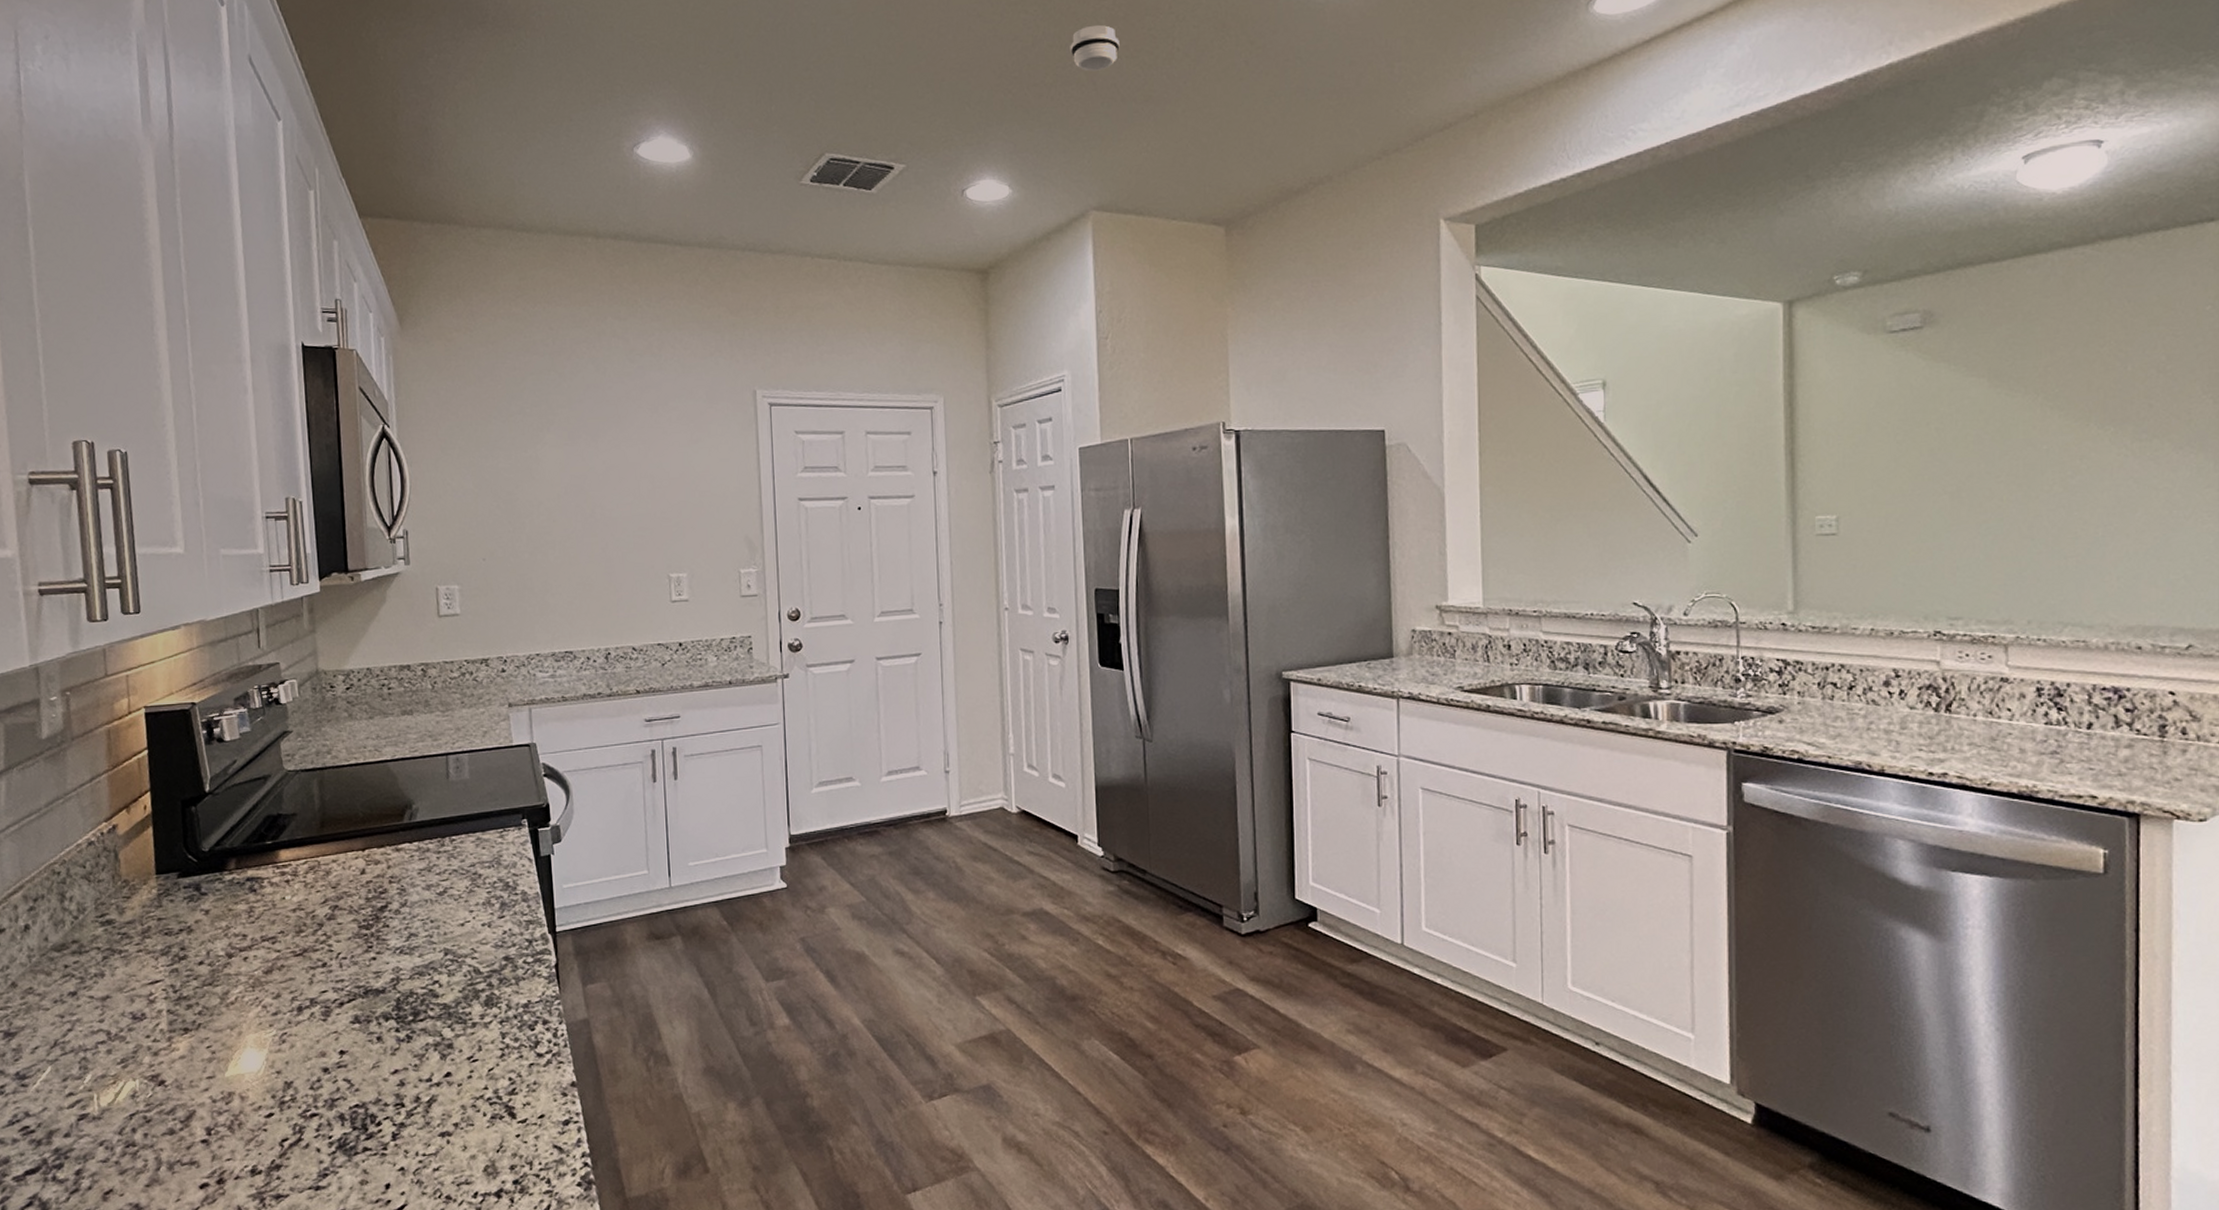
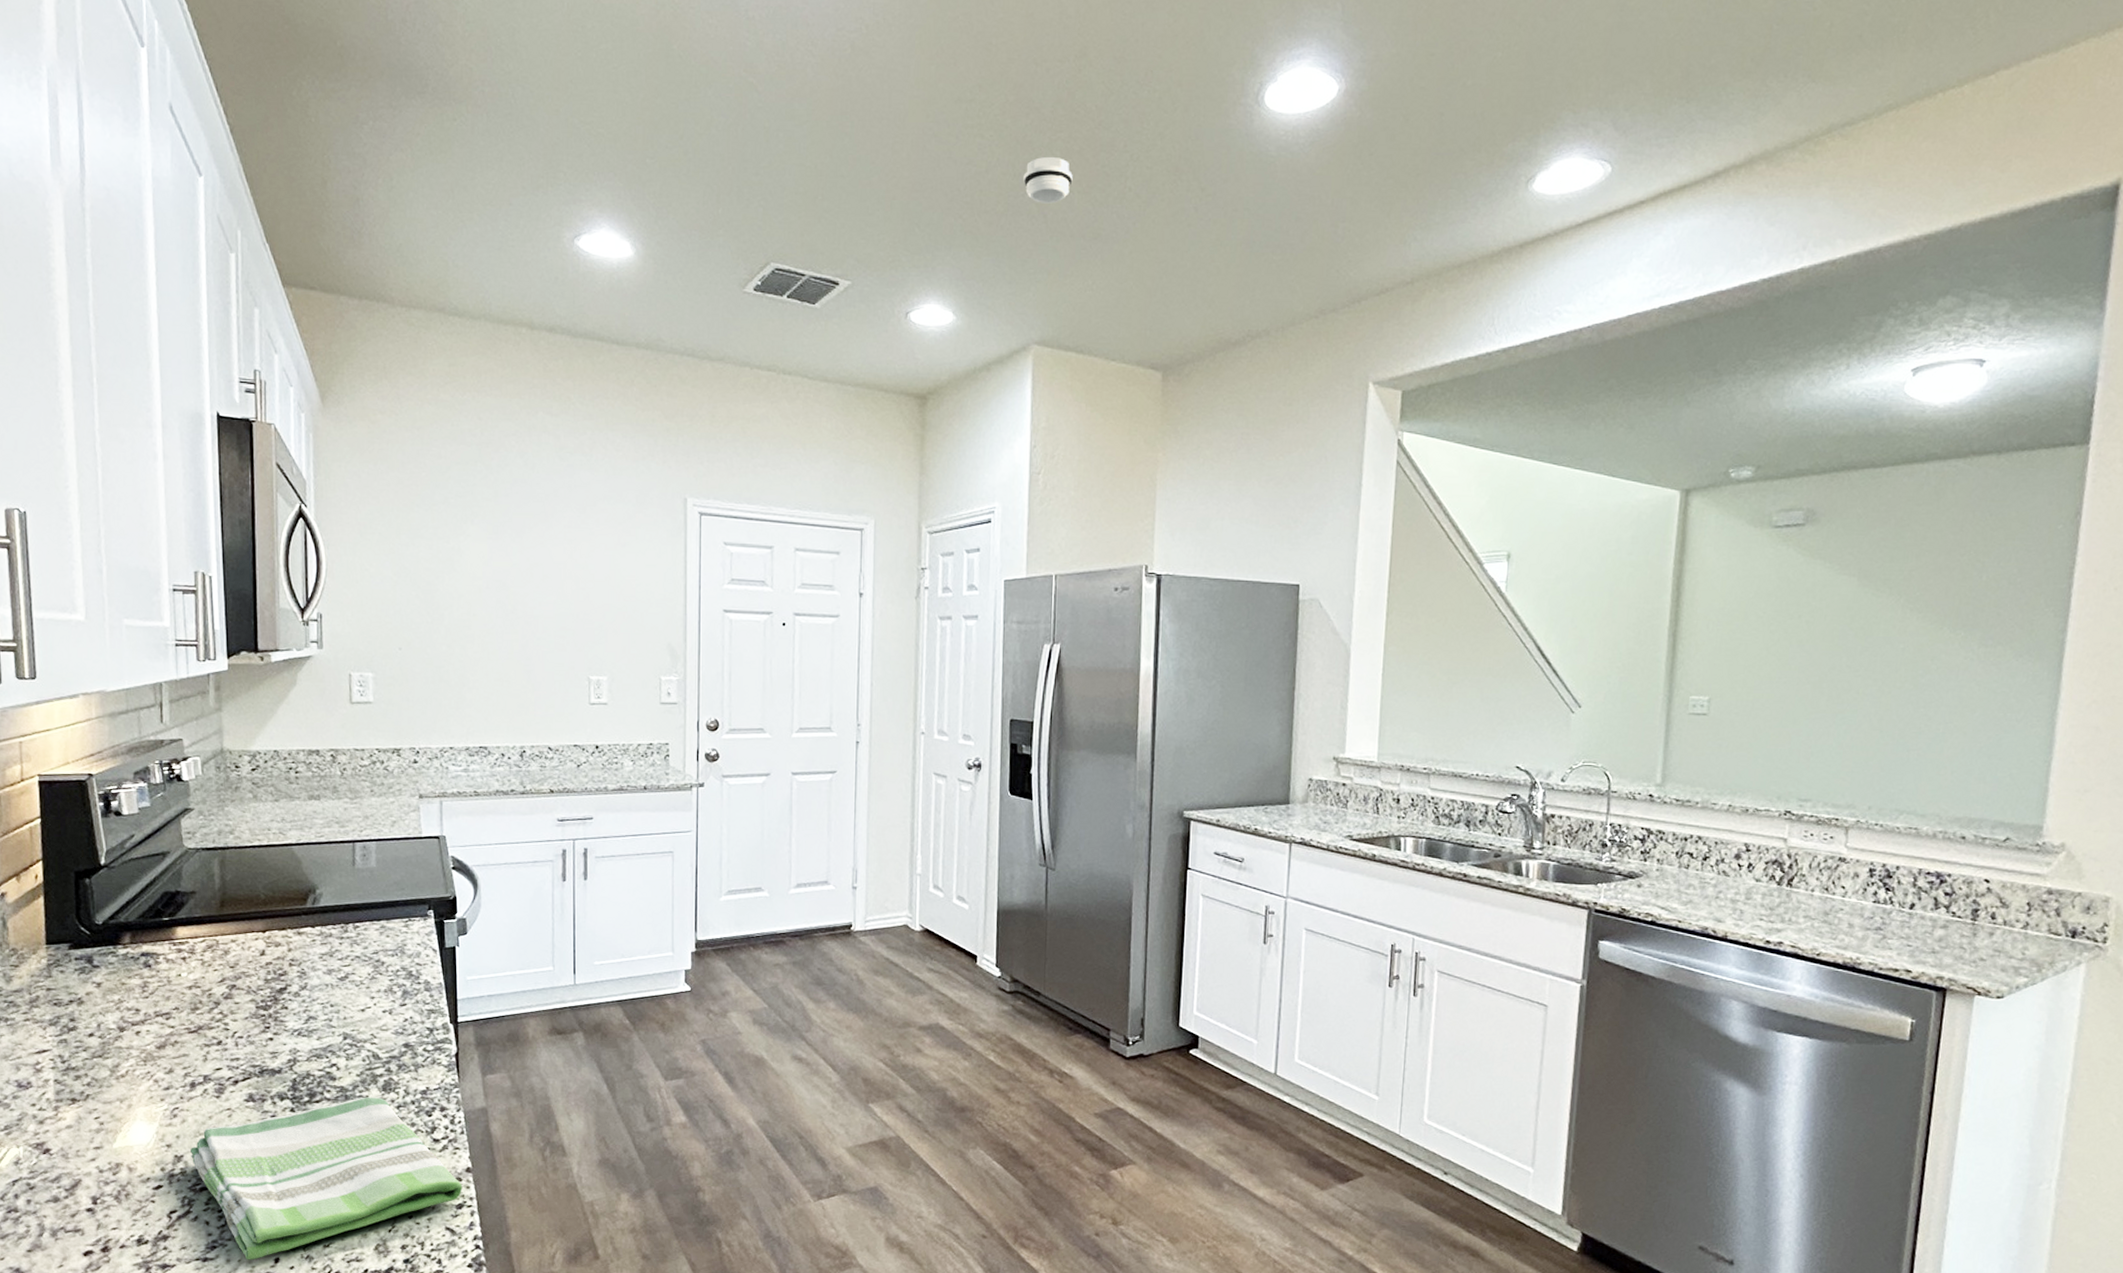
dish towel: none [300,1013,569,1187] -> present [190,1097,463,1260]

